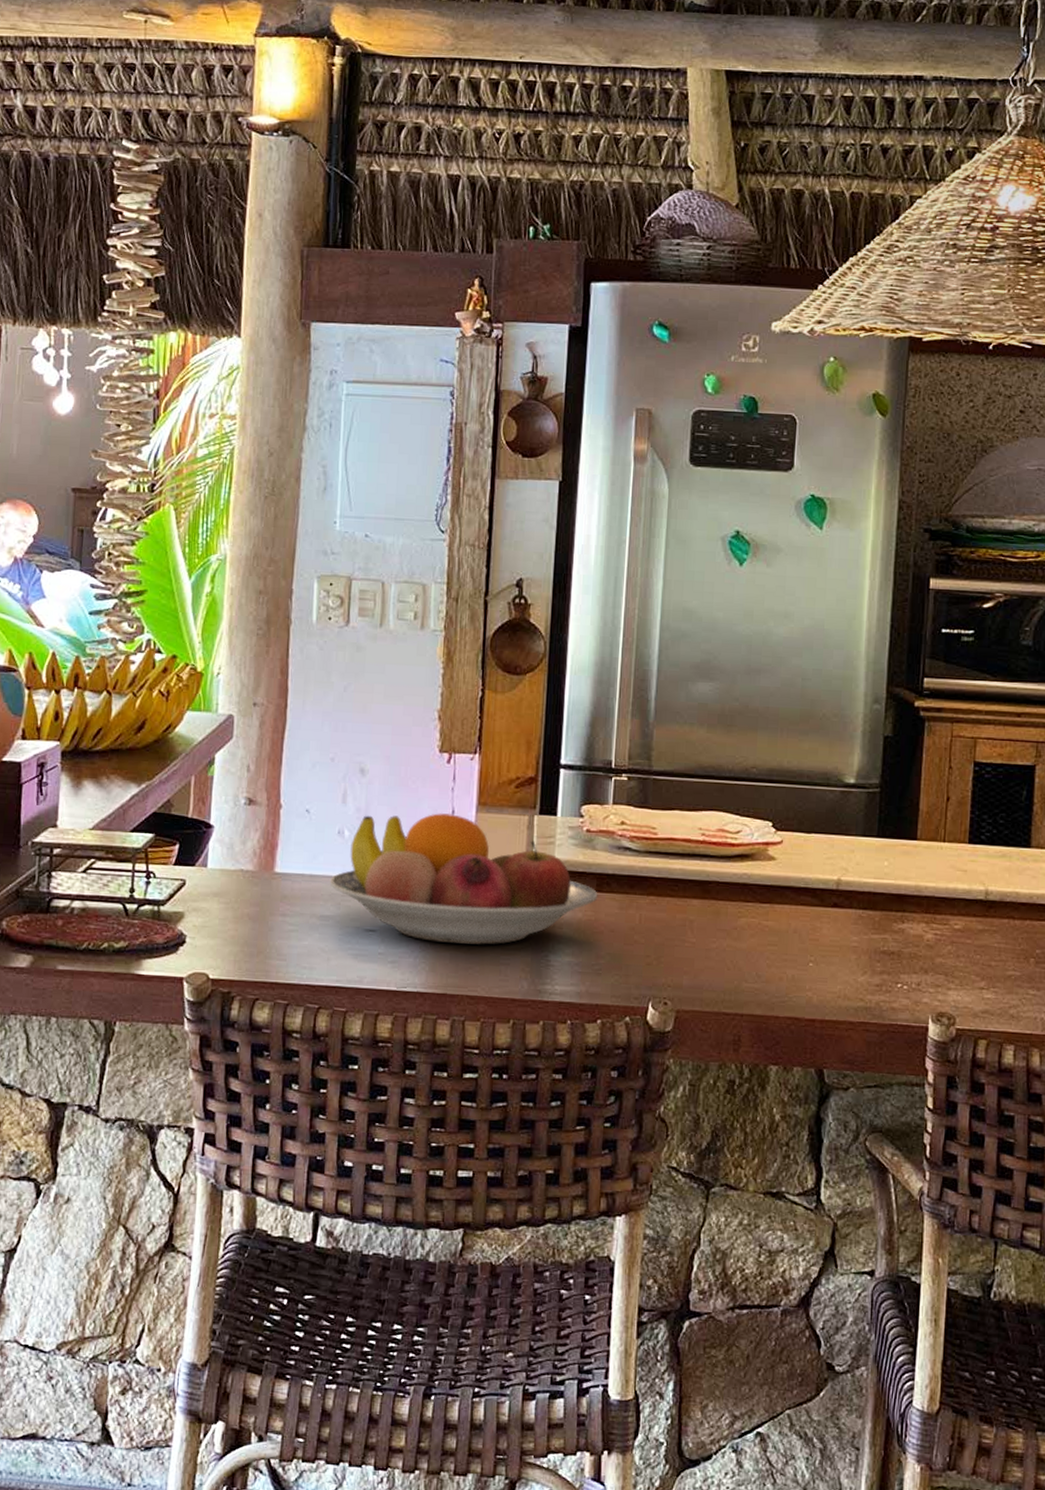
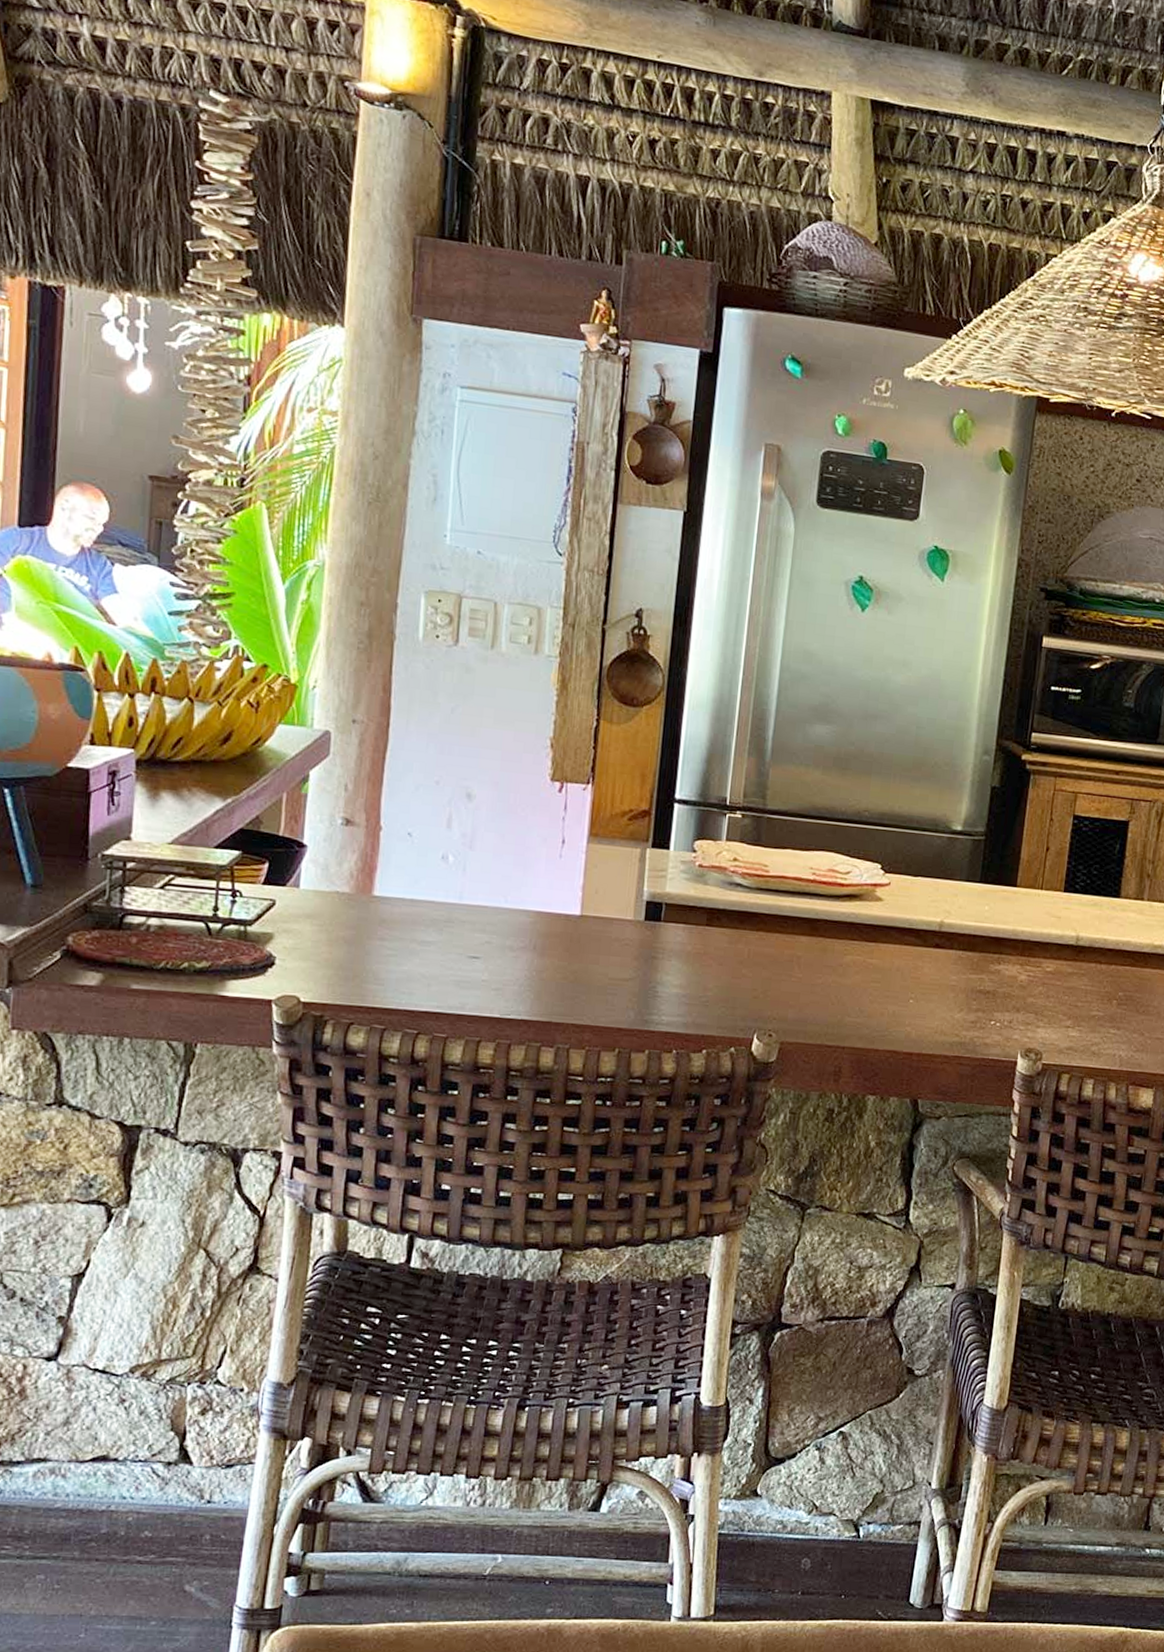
fruit bowl: present [329,813,598,945] -> none [431,841,708,975]

